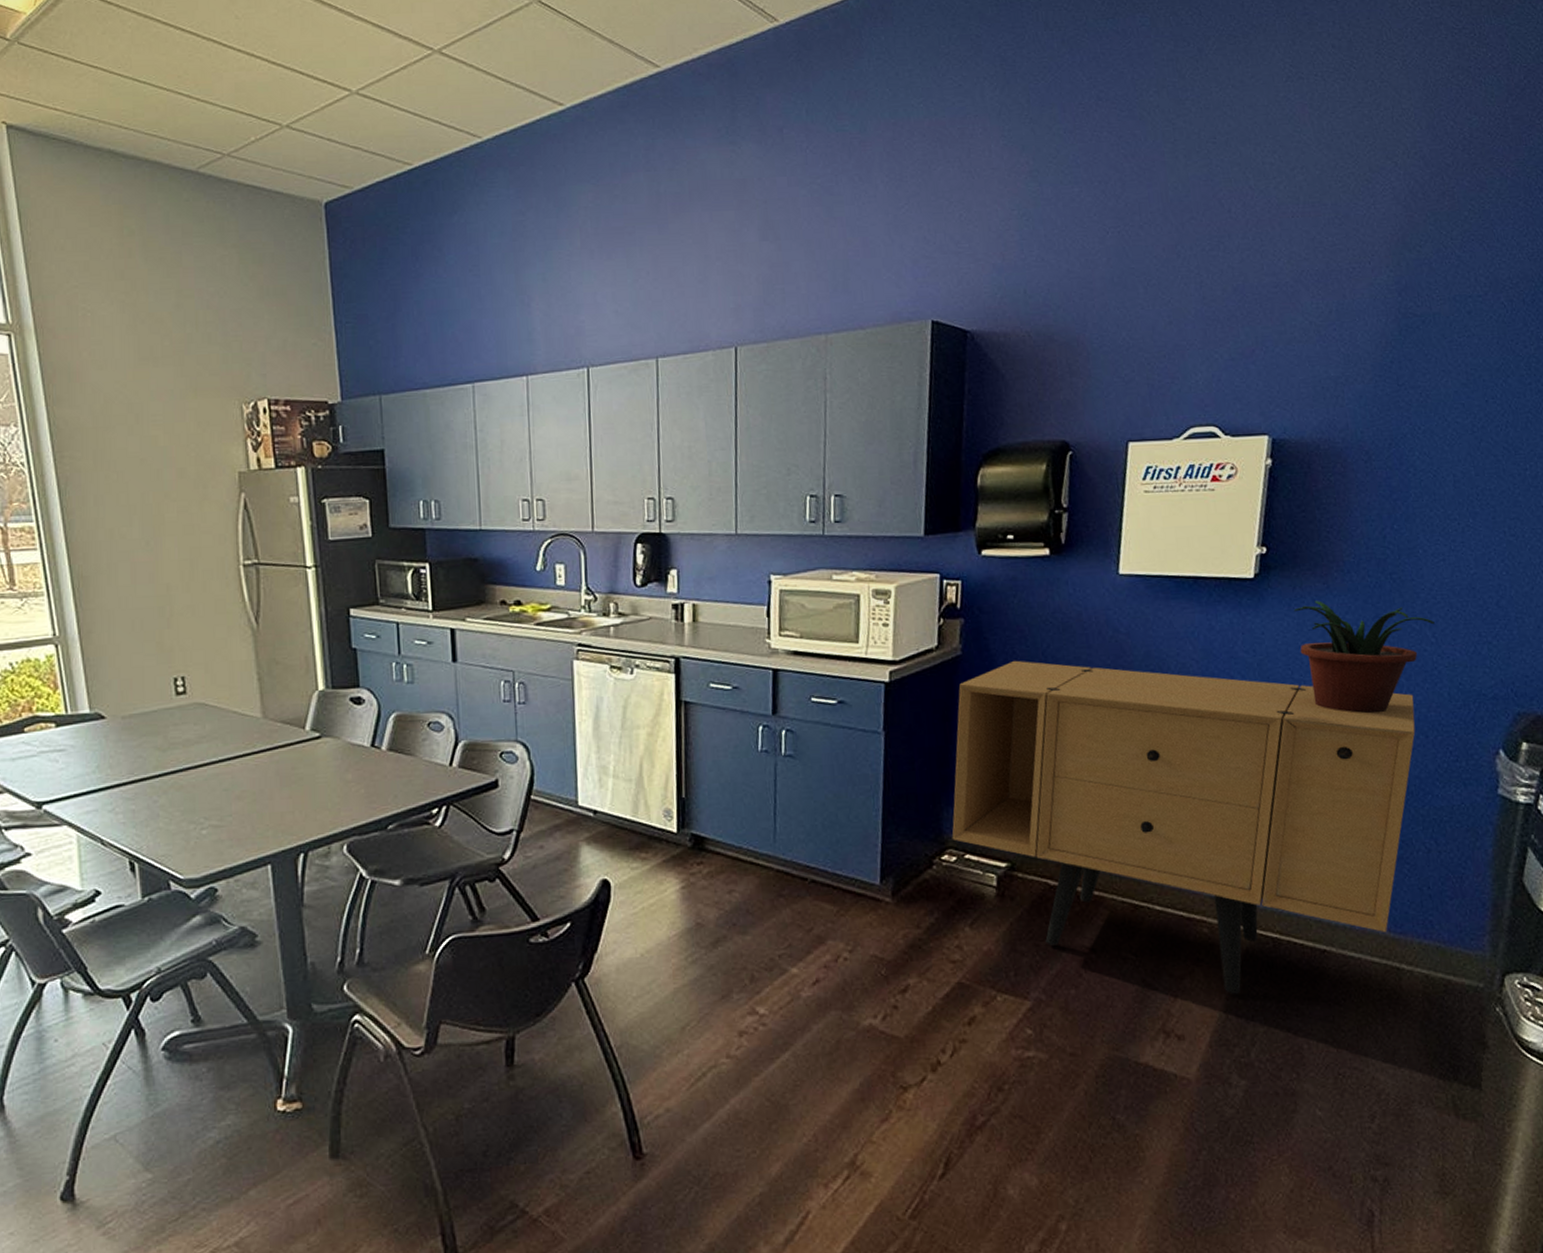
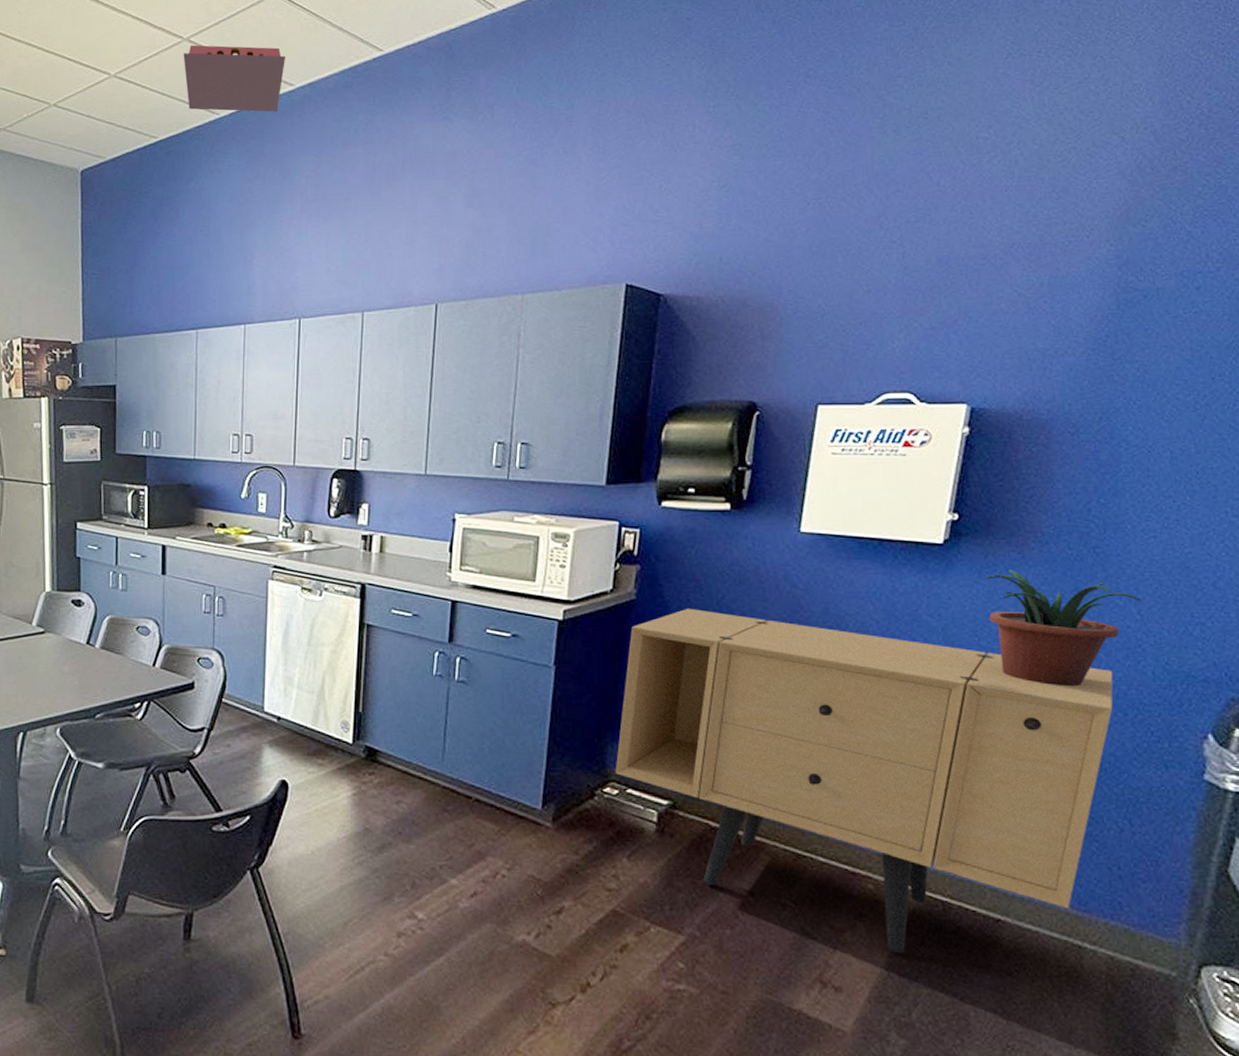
ceiling vent: none [435,57,552,135] -> present [183,45,285,112]

